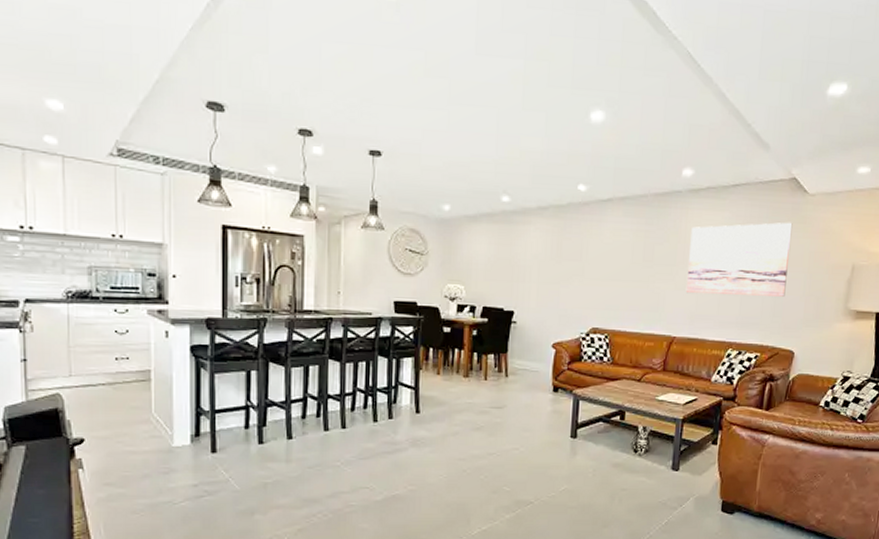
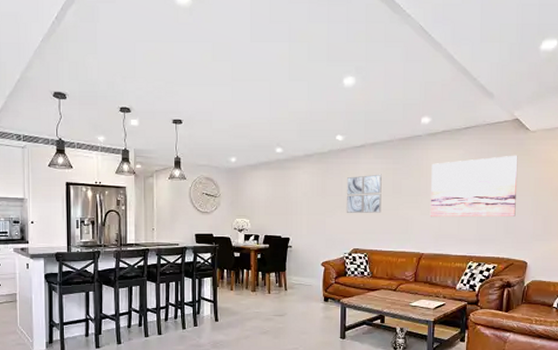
wall art: none [585,236,631,285] -> present [346,174,382,213]

